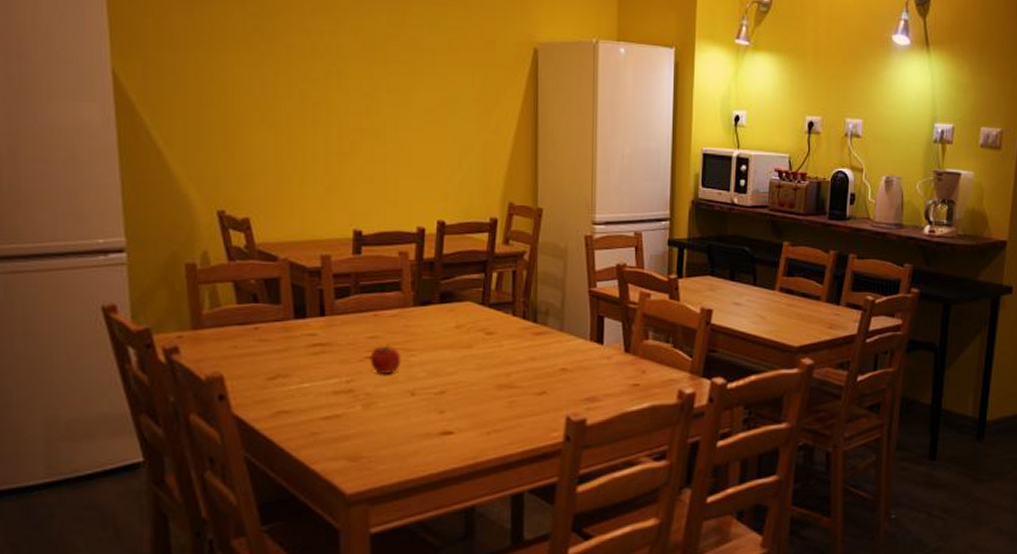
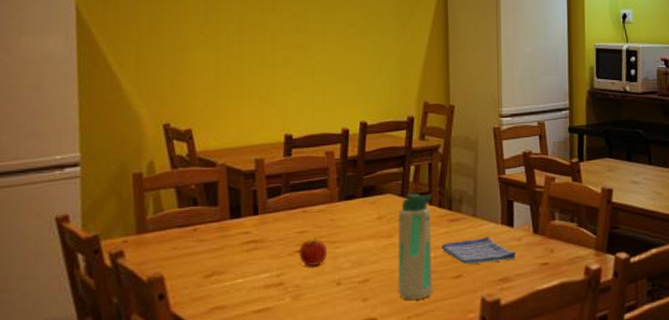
water bottle: none [477,303,515,416] -> present [398,193,433,301]
dish towel: none [525,353,605,381] -> present [442,237,516,264]

